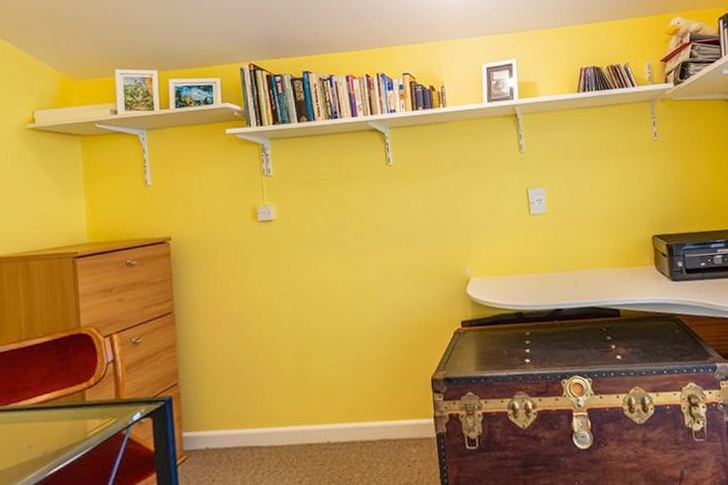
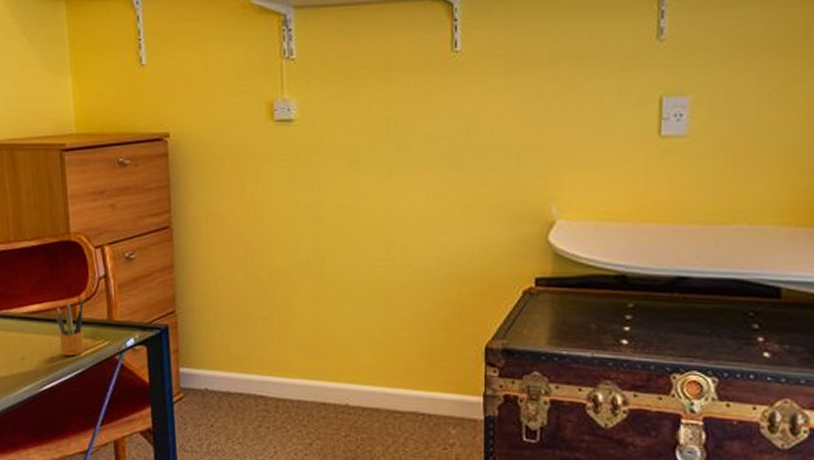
pencil box: none [64,383,93,438] -> present [55,299,85,356]

